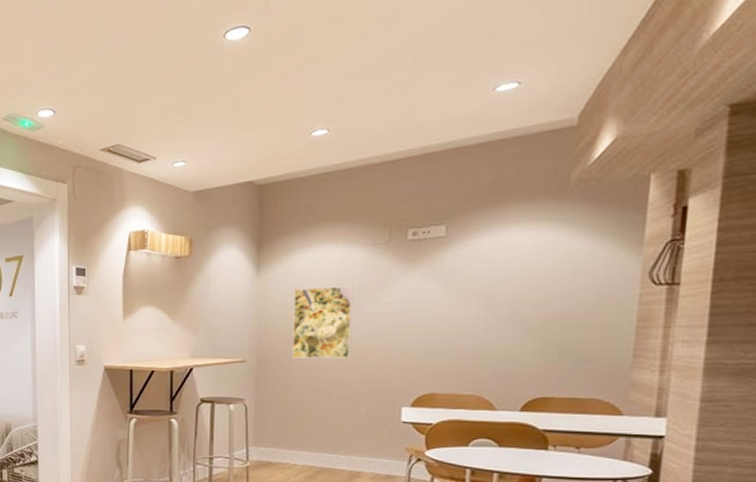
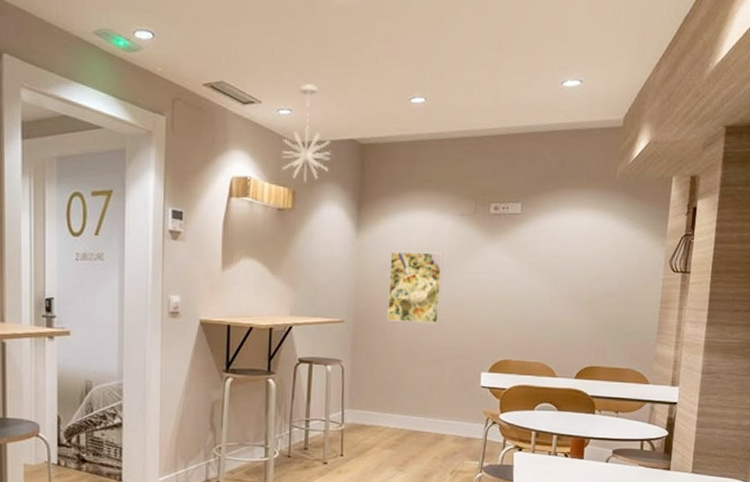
pendant light: none [177,134,227,229] -> present [281,84,331,182]

